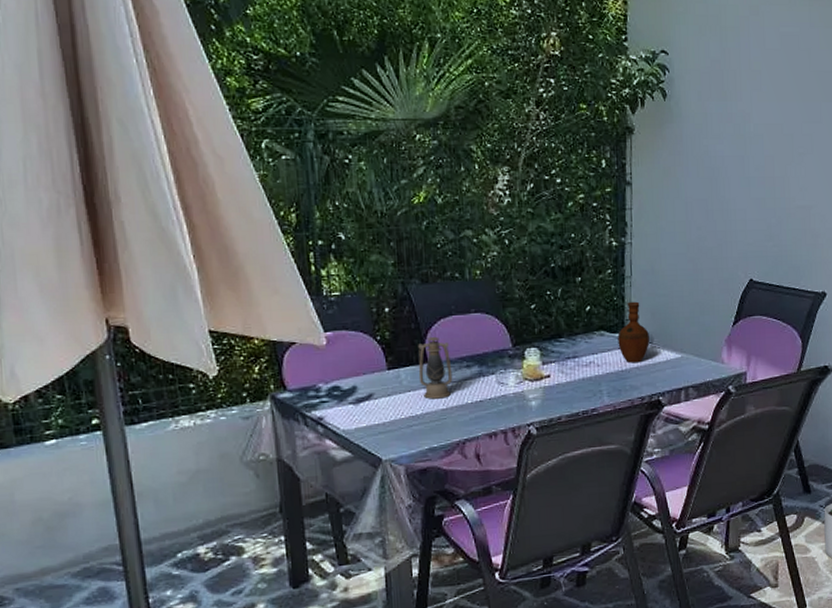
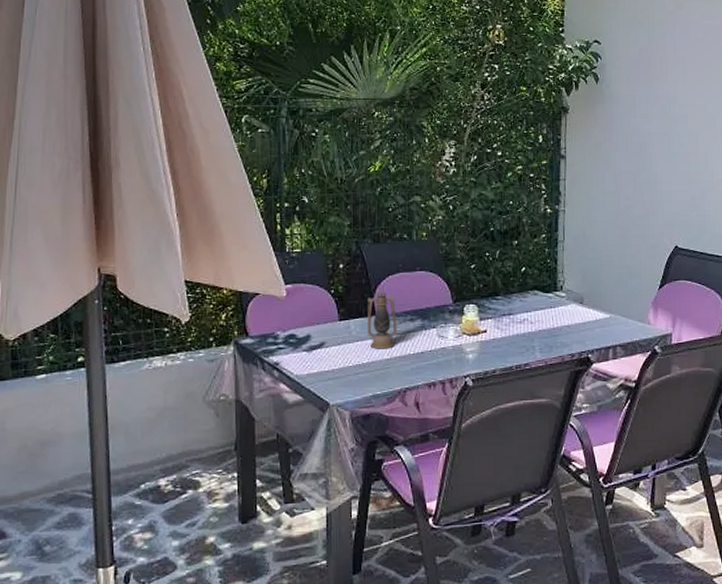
pitcher: present [618,301,650,363] -> none [550,264,580,322]

